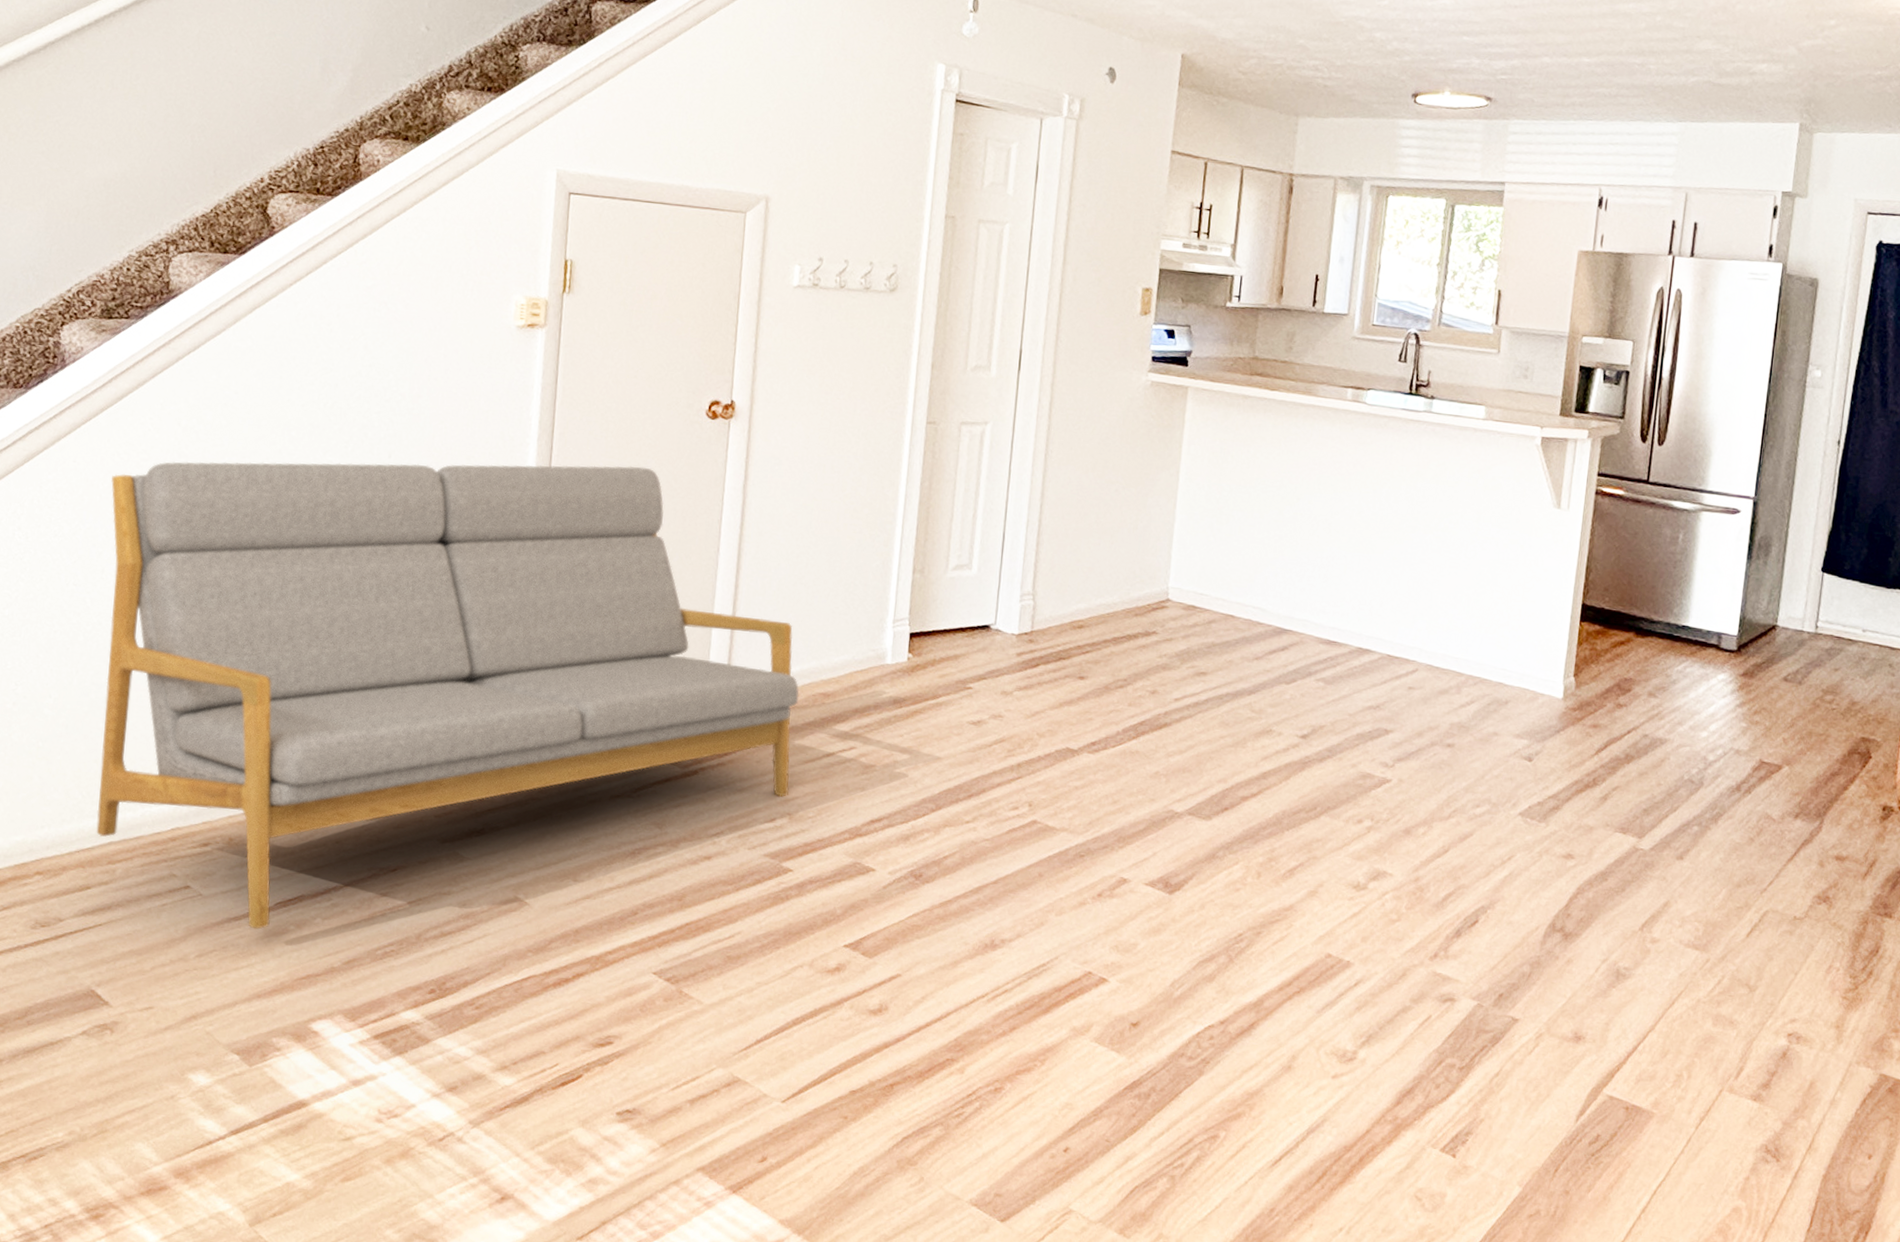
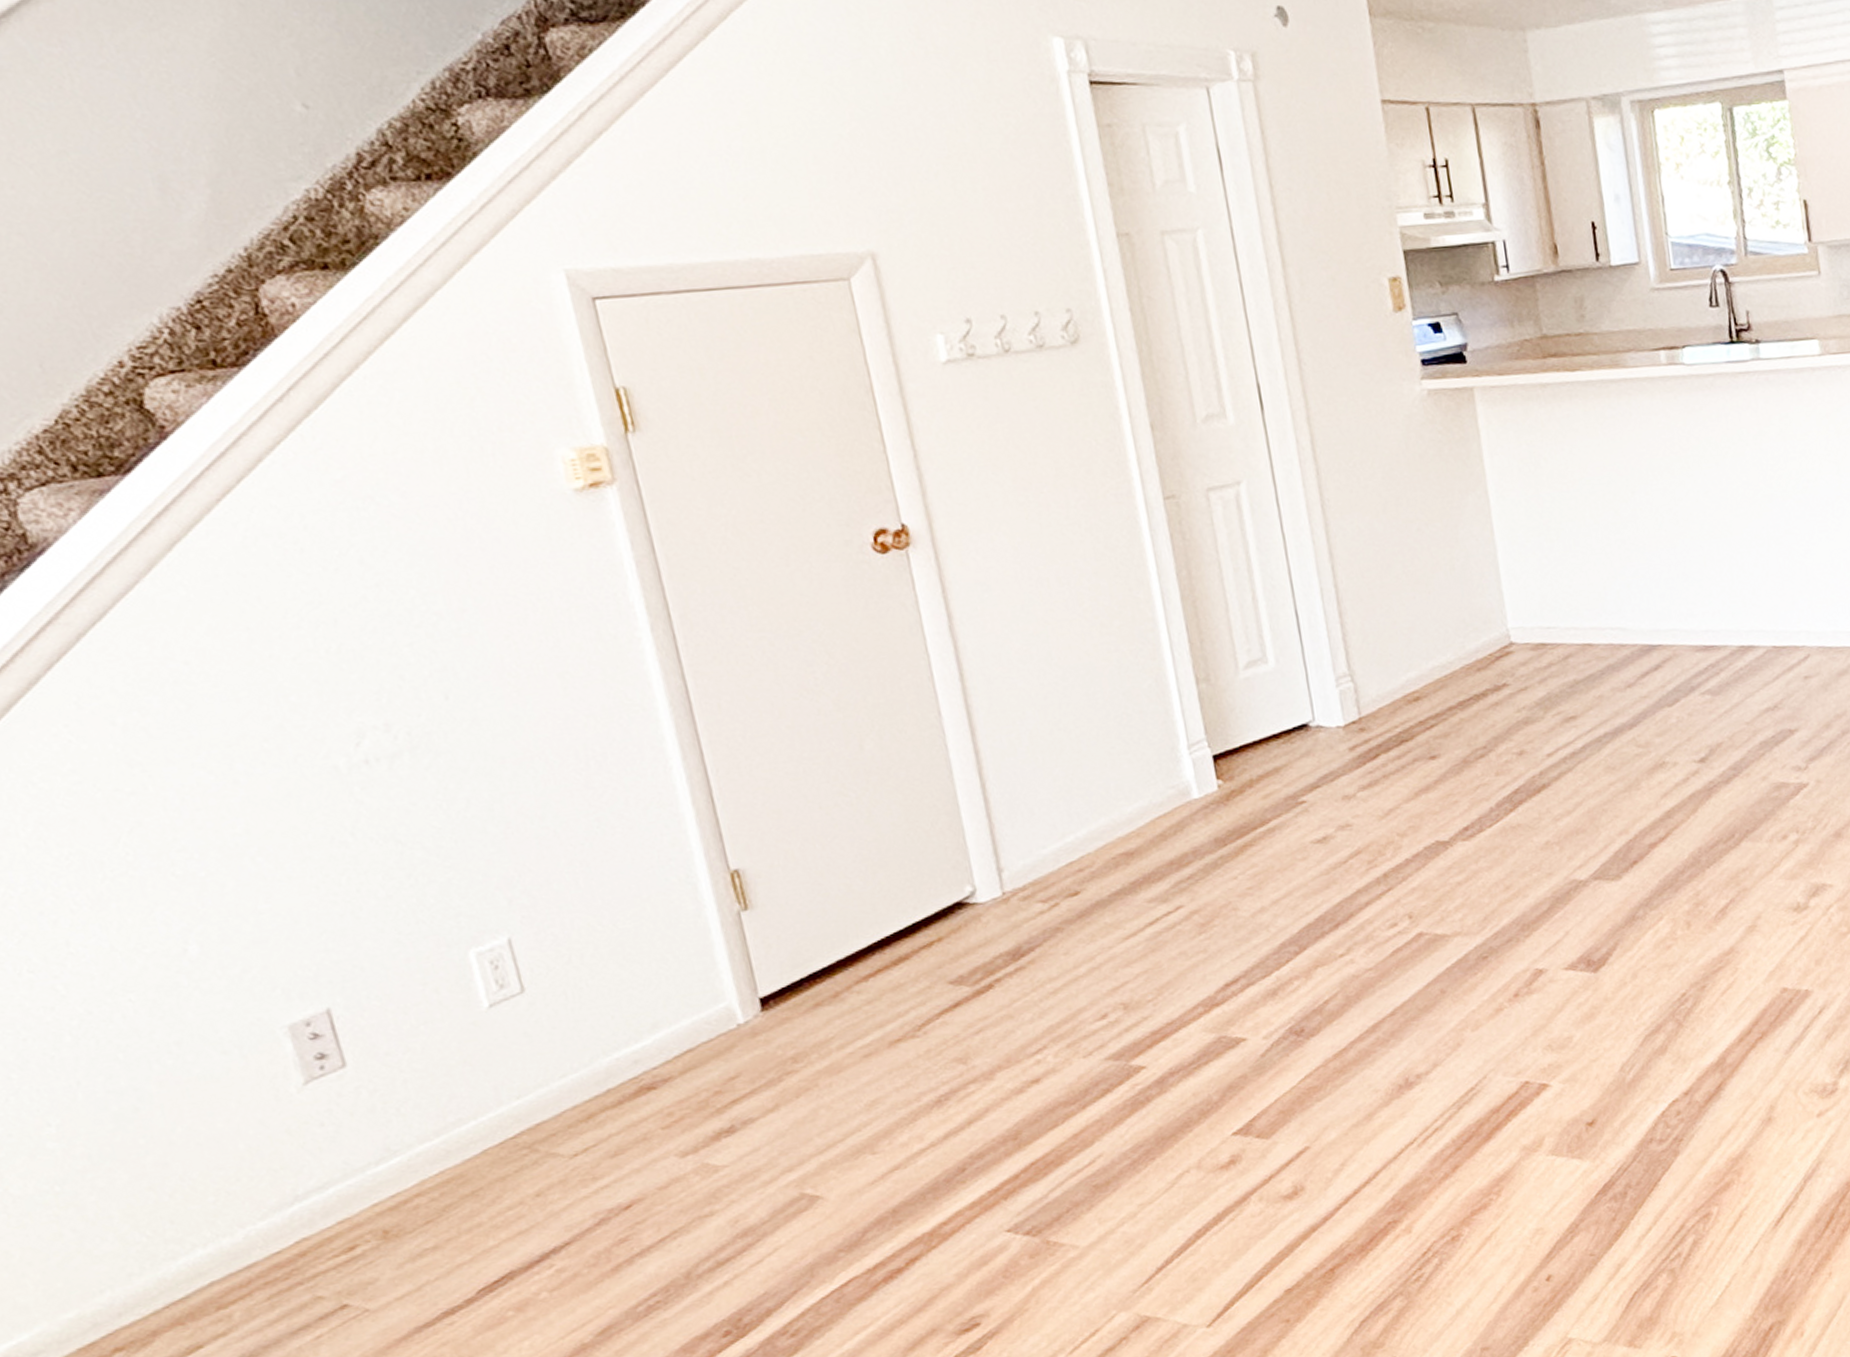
loveseat: present [96,461,800,930] -> none [34,633,1116,1331]

